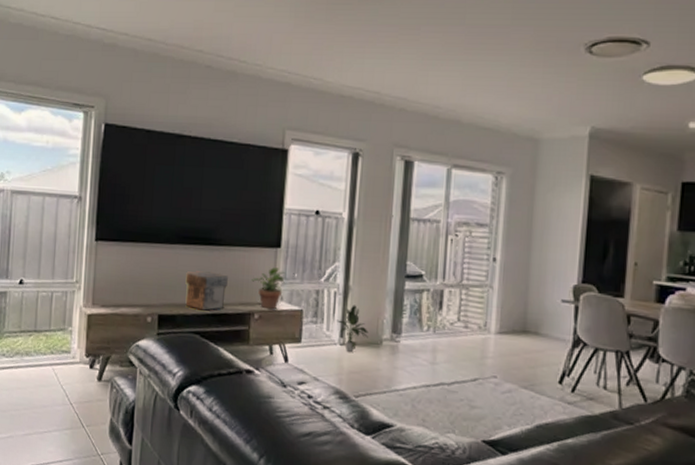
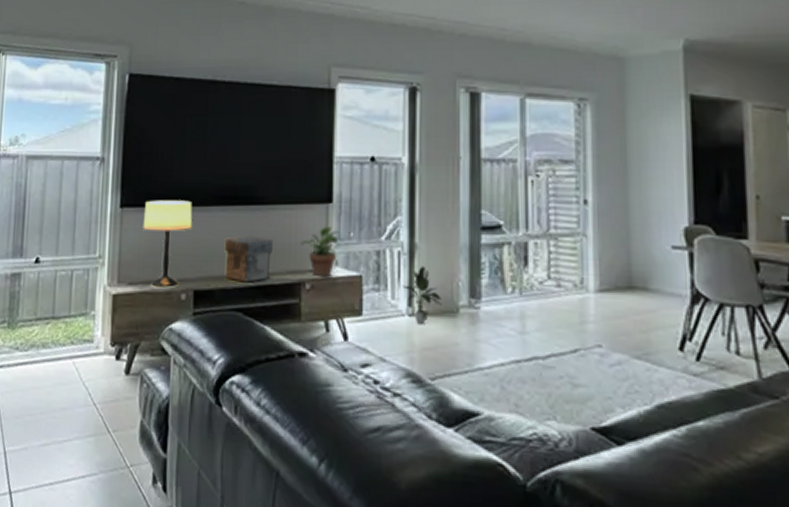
table lamp: none [115,236,159,311] -> present [143,200,192,288]

